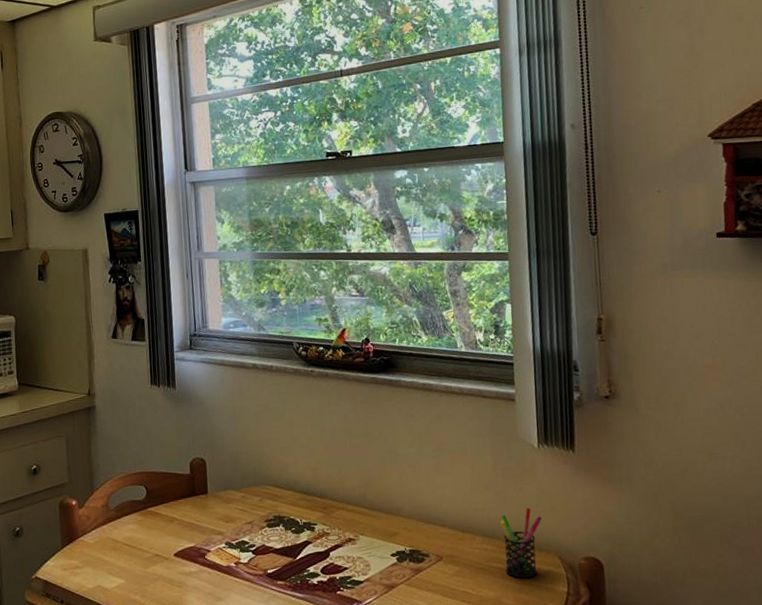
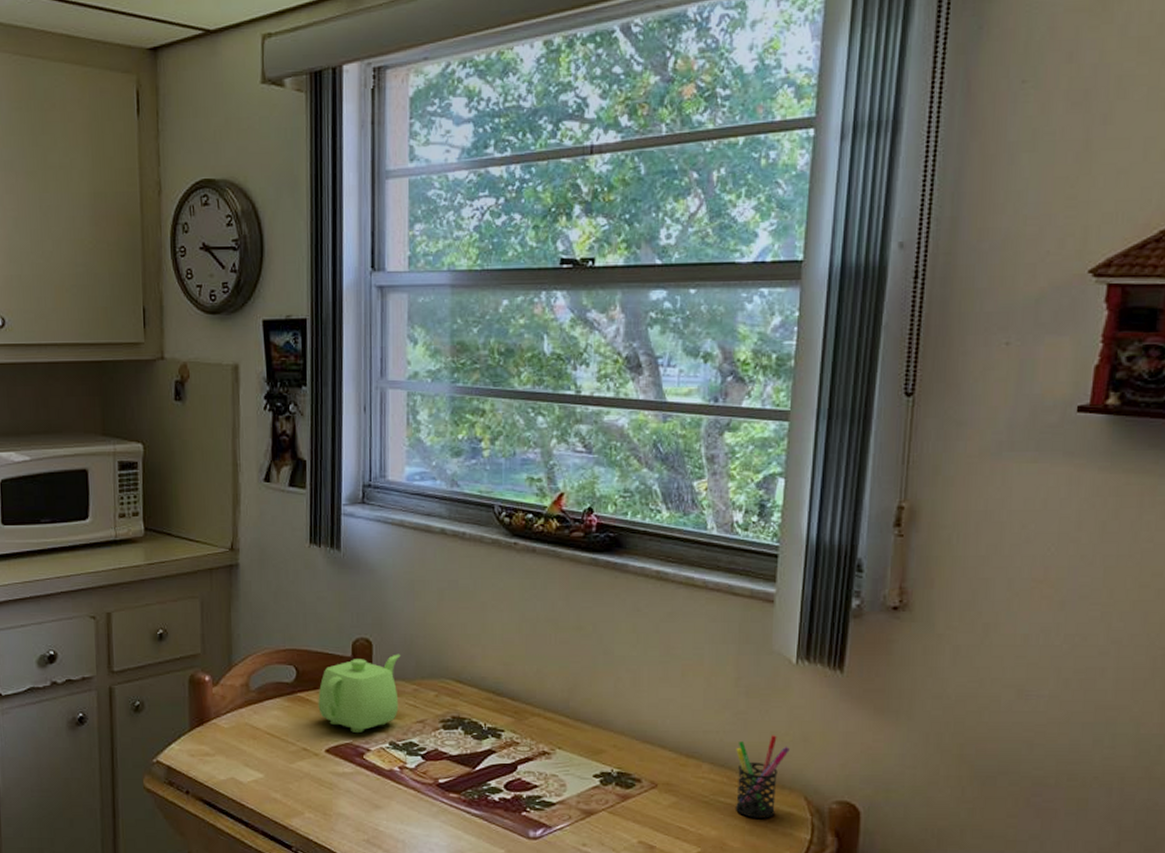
teapot: none [165,468,231,537] -> present [318,654,401,732]

